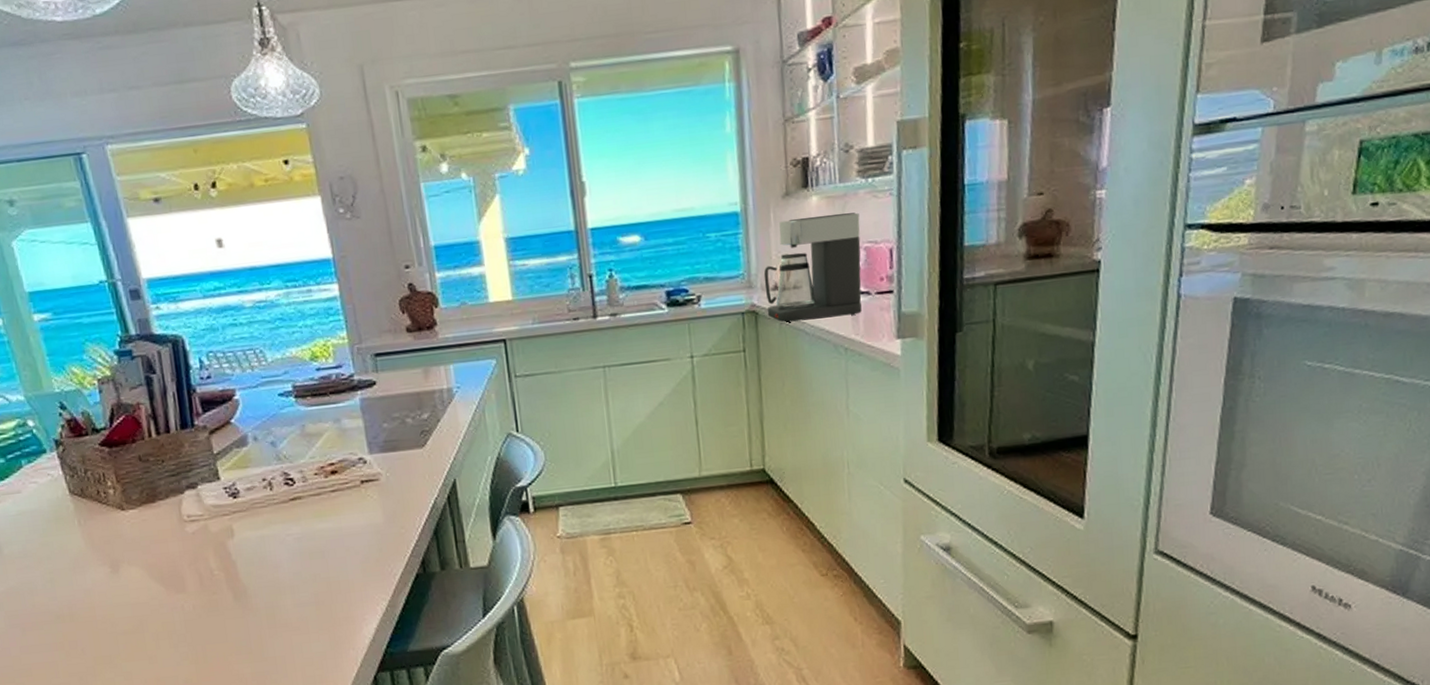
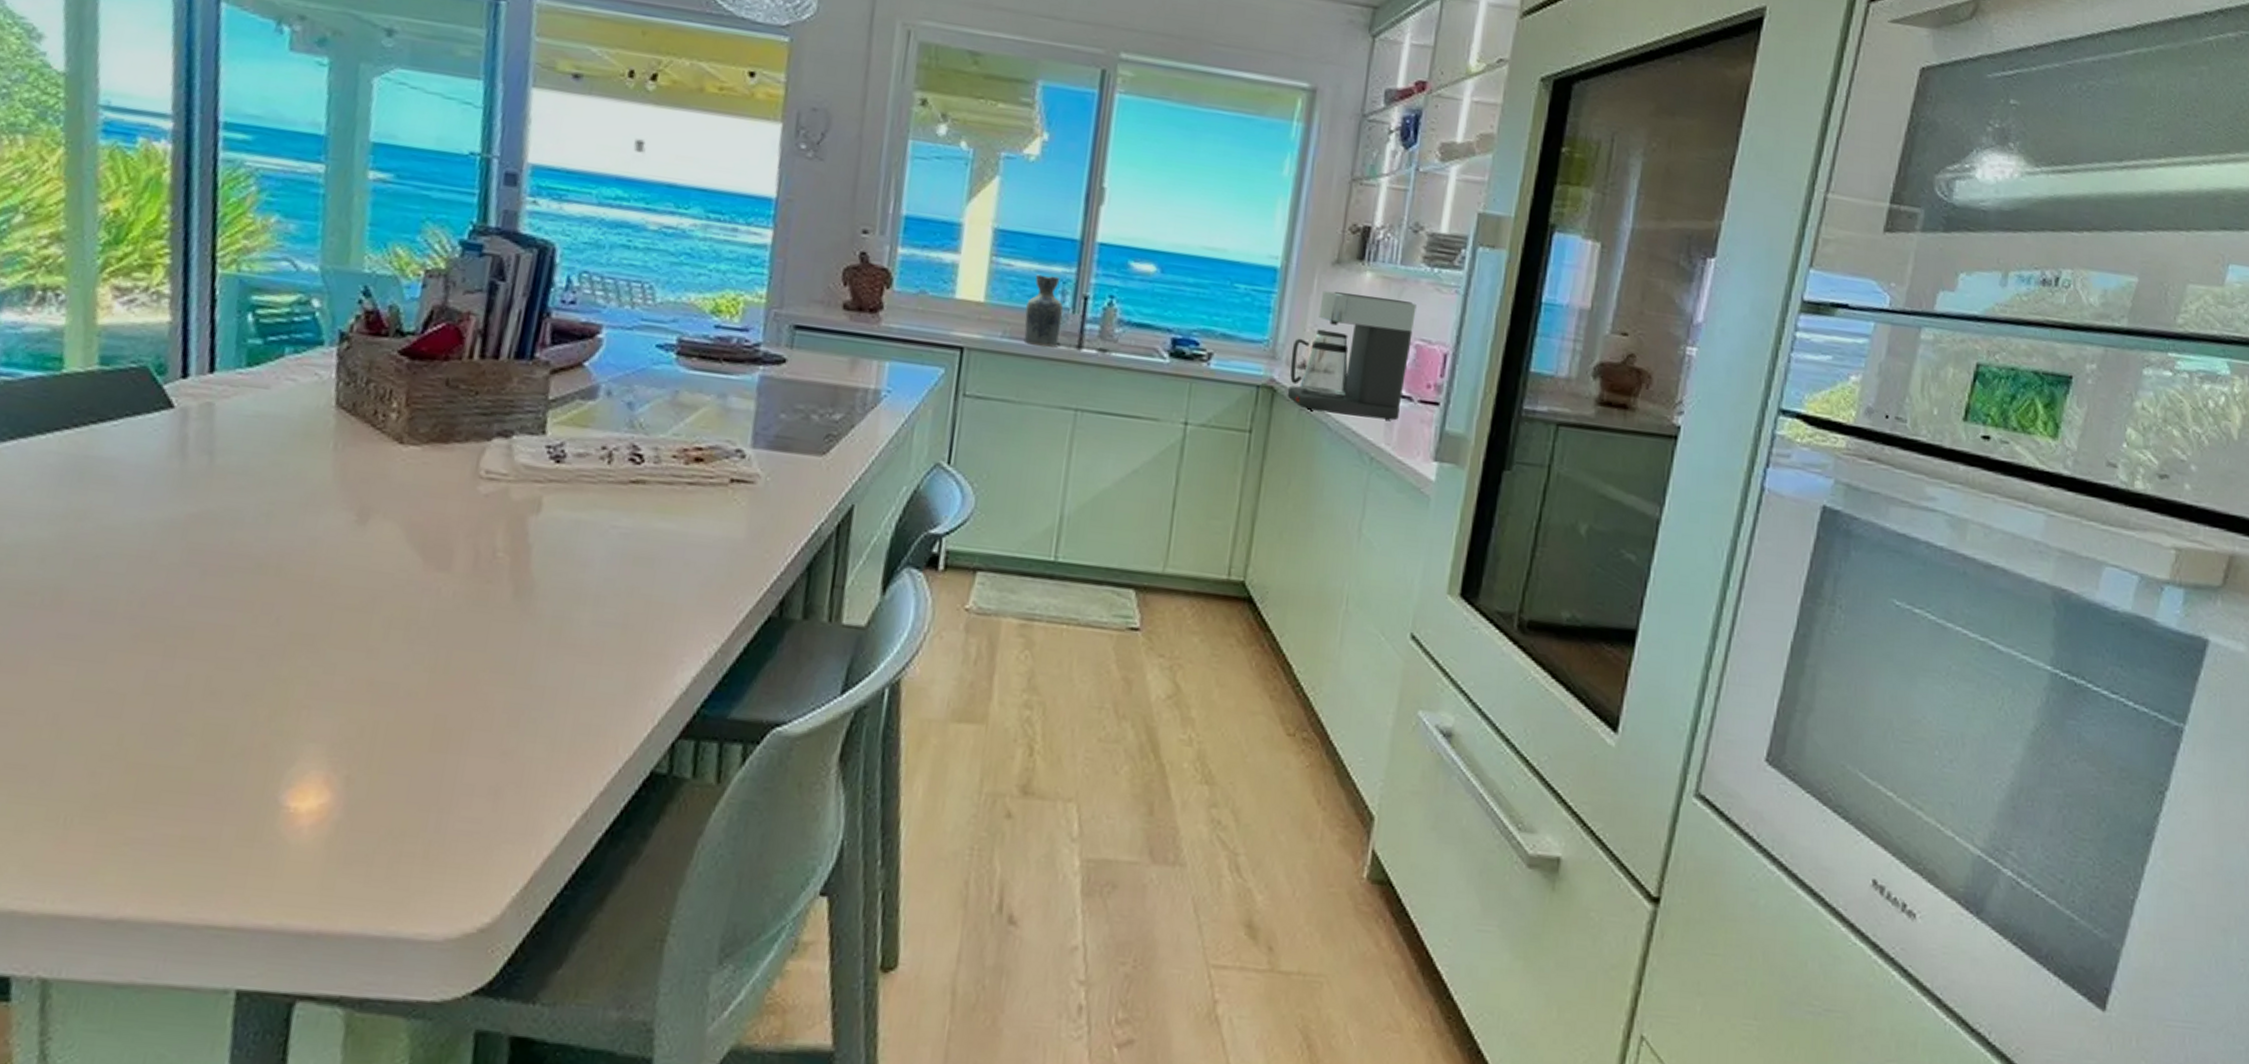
ceramic jug: none [545,264,577,325] -> present [1023,274,1064,348]

